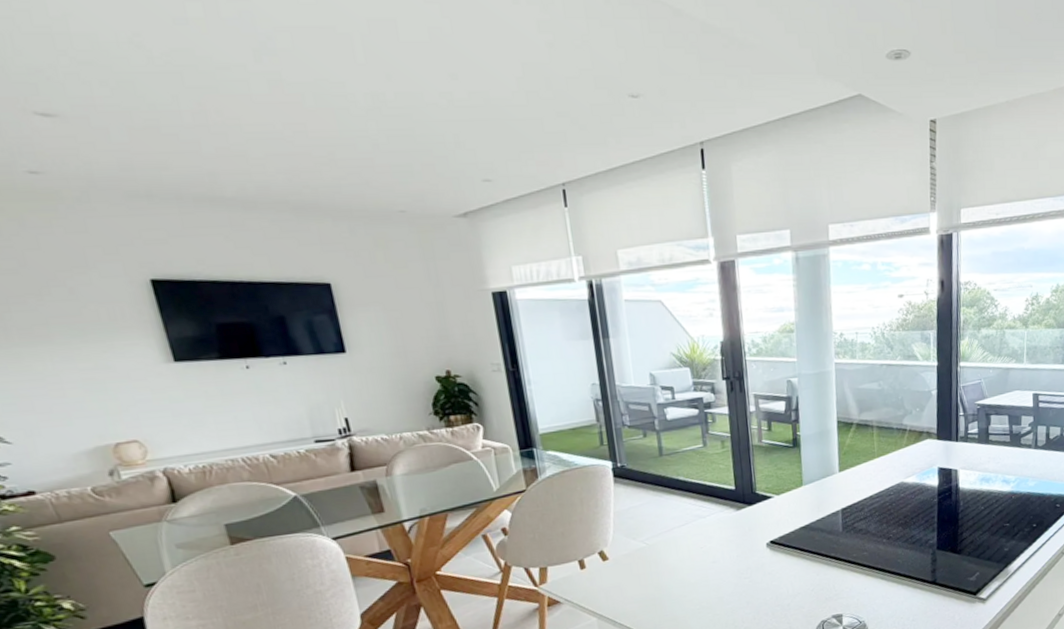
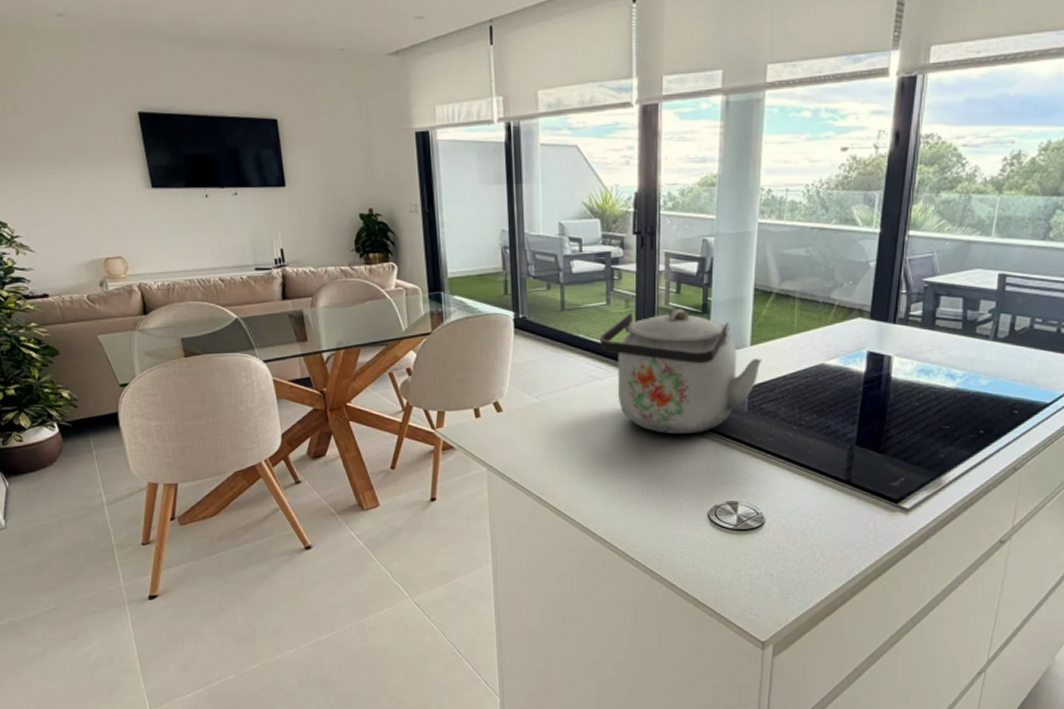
kettle: none [699,444,851,561] -> present [599,308,763,434]

